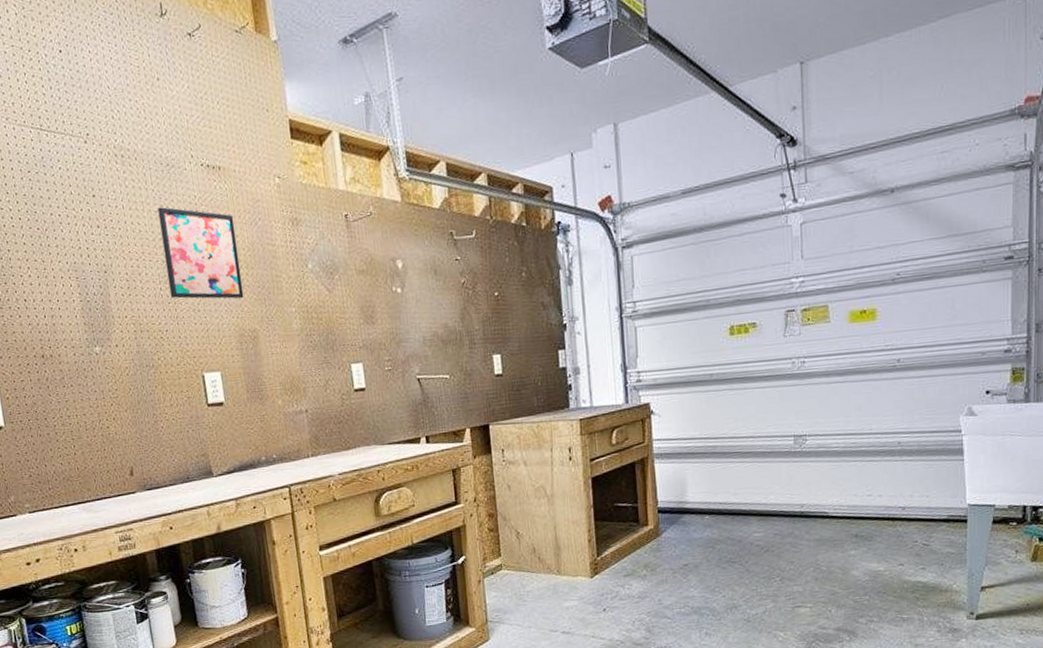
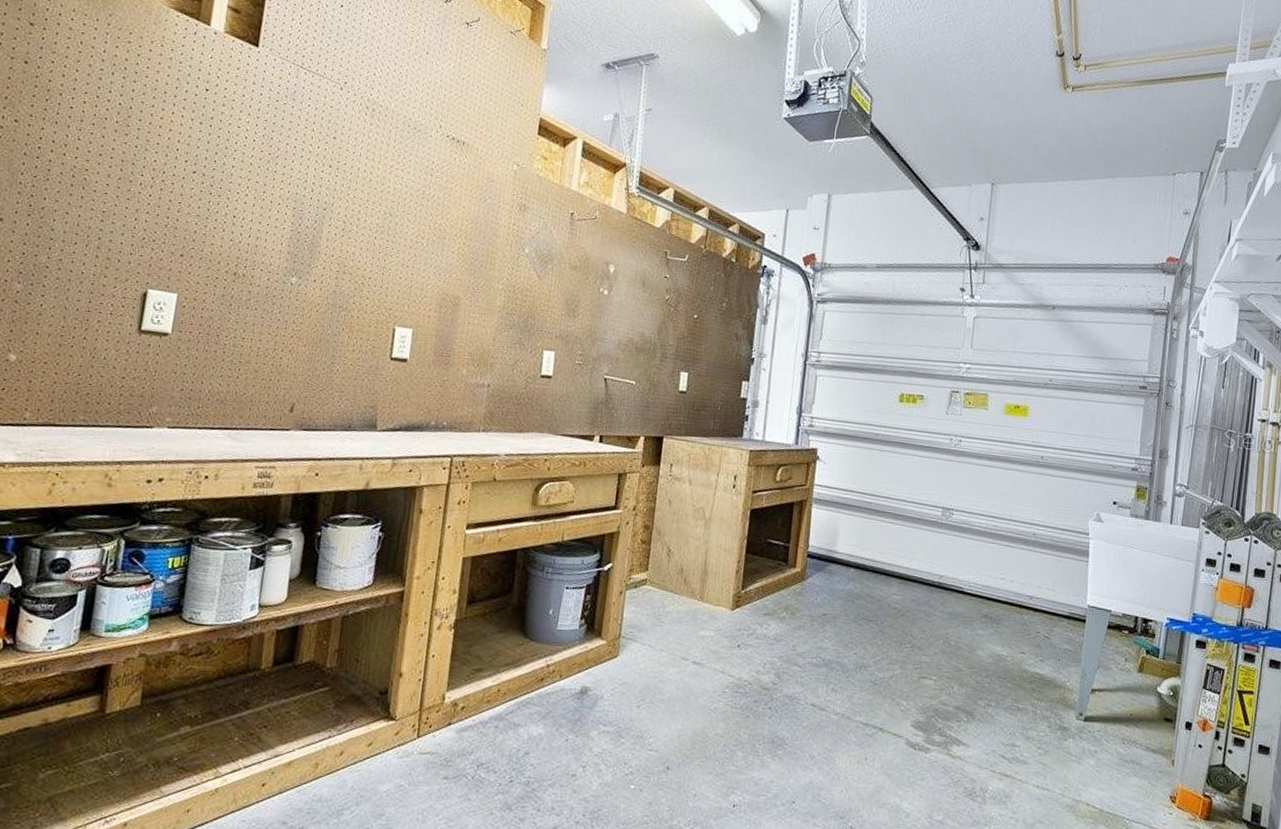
wall art: present [157,207,244,299] -> none [383,163,465,265]

